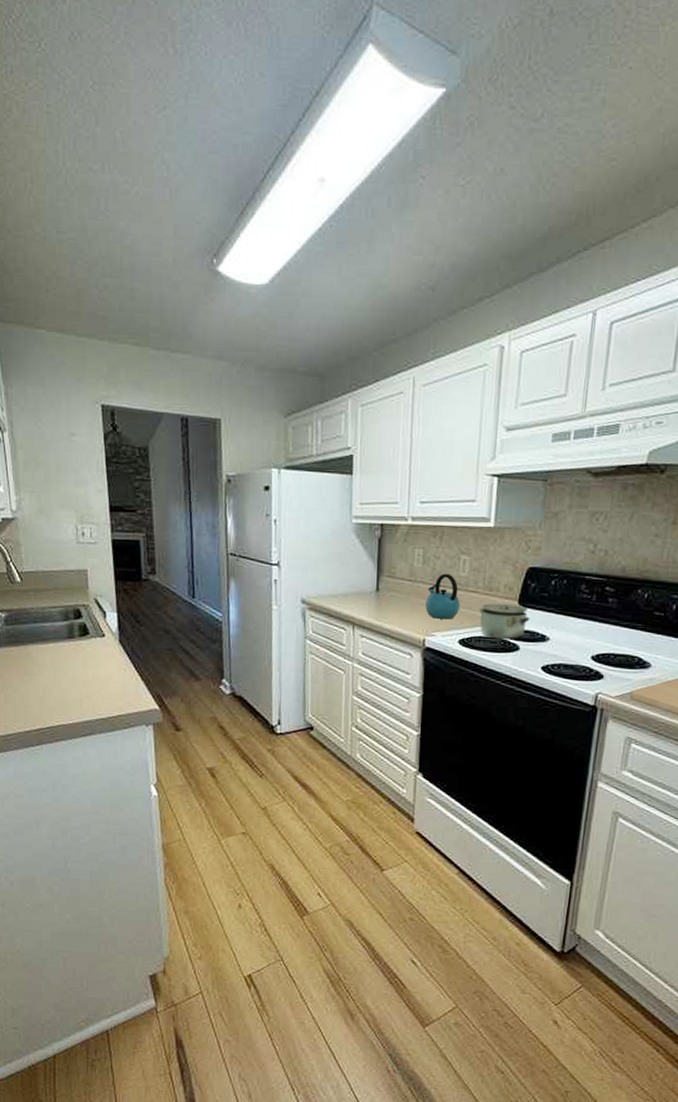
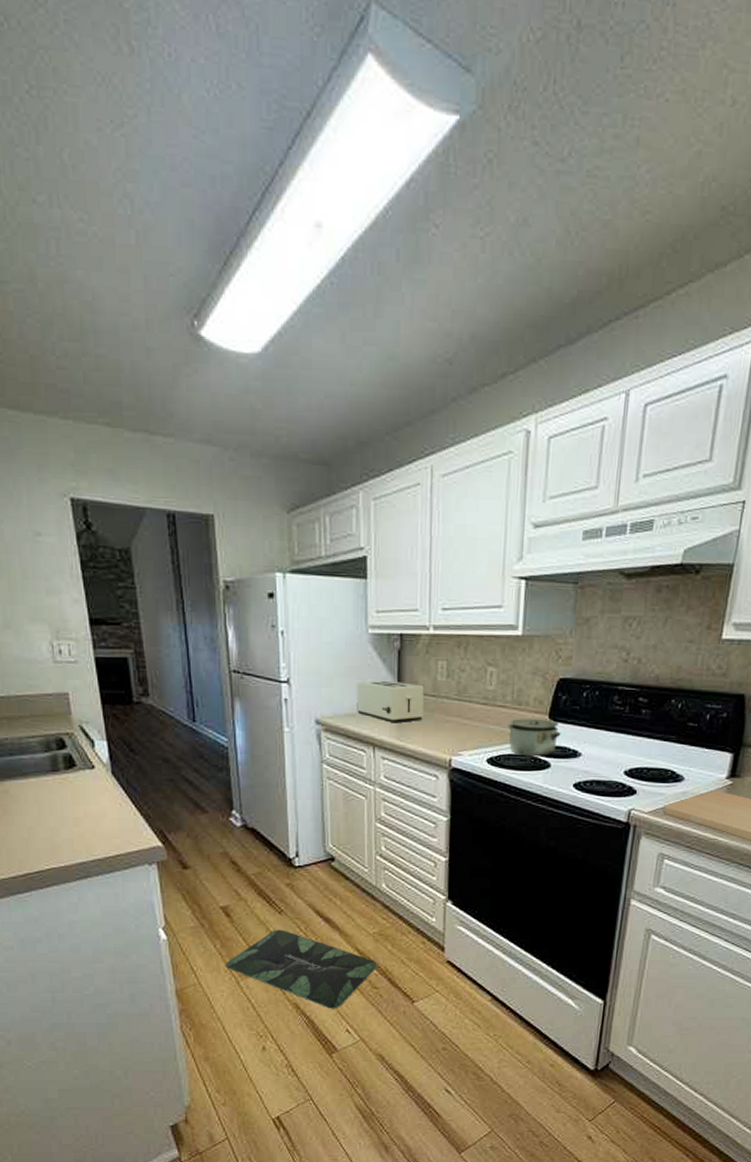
doormat: none [209,792,349,872] -> present [226,929,377,1009]
toaster: none [339,564,402,605] -> present [356,680,424,723]
kettle: present [425,573,460,619] -> none [451,687,488,737]

